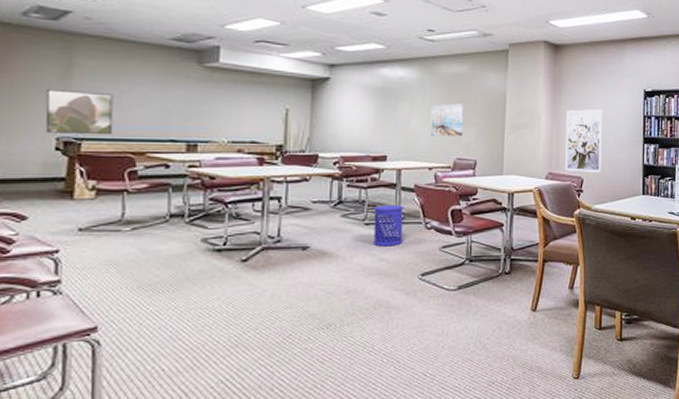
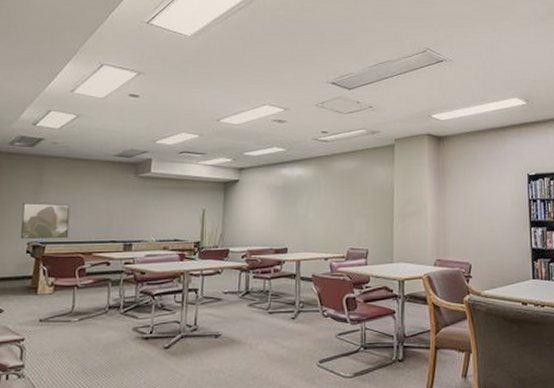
waste bin: present [374,205,403,247] -> none [276,294,302,334]
wall art: present [431,103,463,137] -> none [326,197,355,228]
wall art: present [565,108,602,173] -> none [452,194,489,258]

